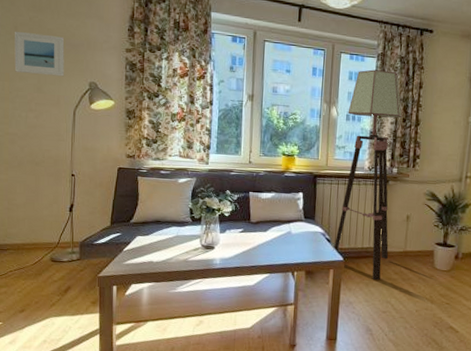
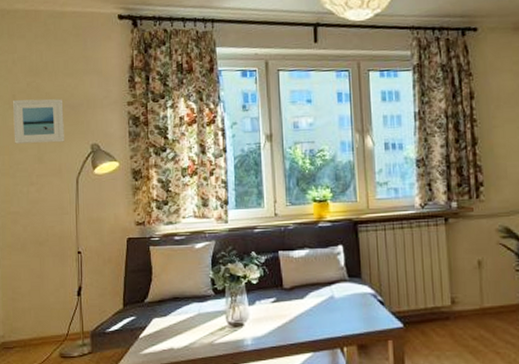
floor lamp: present [333,69,403,281] -> none [385,83,462,350]

